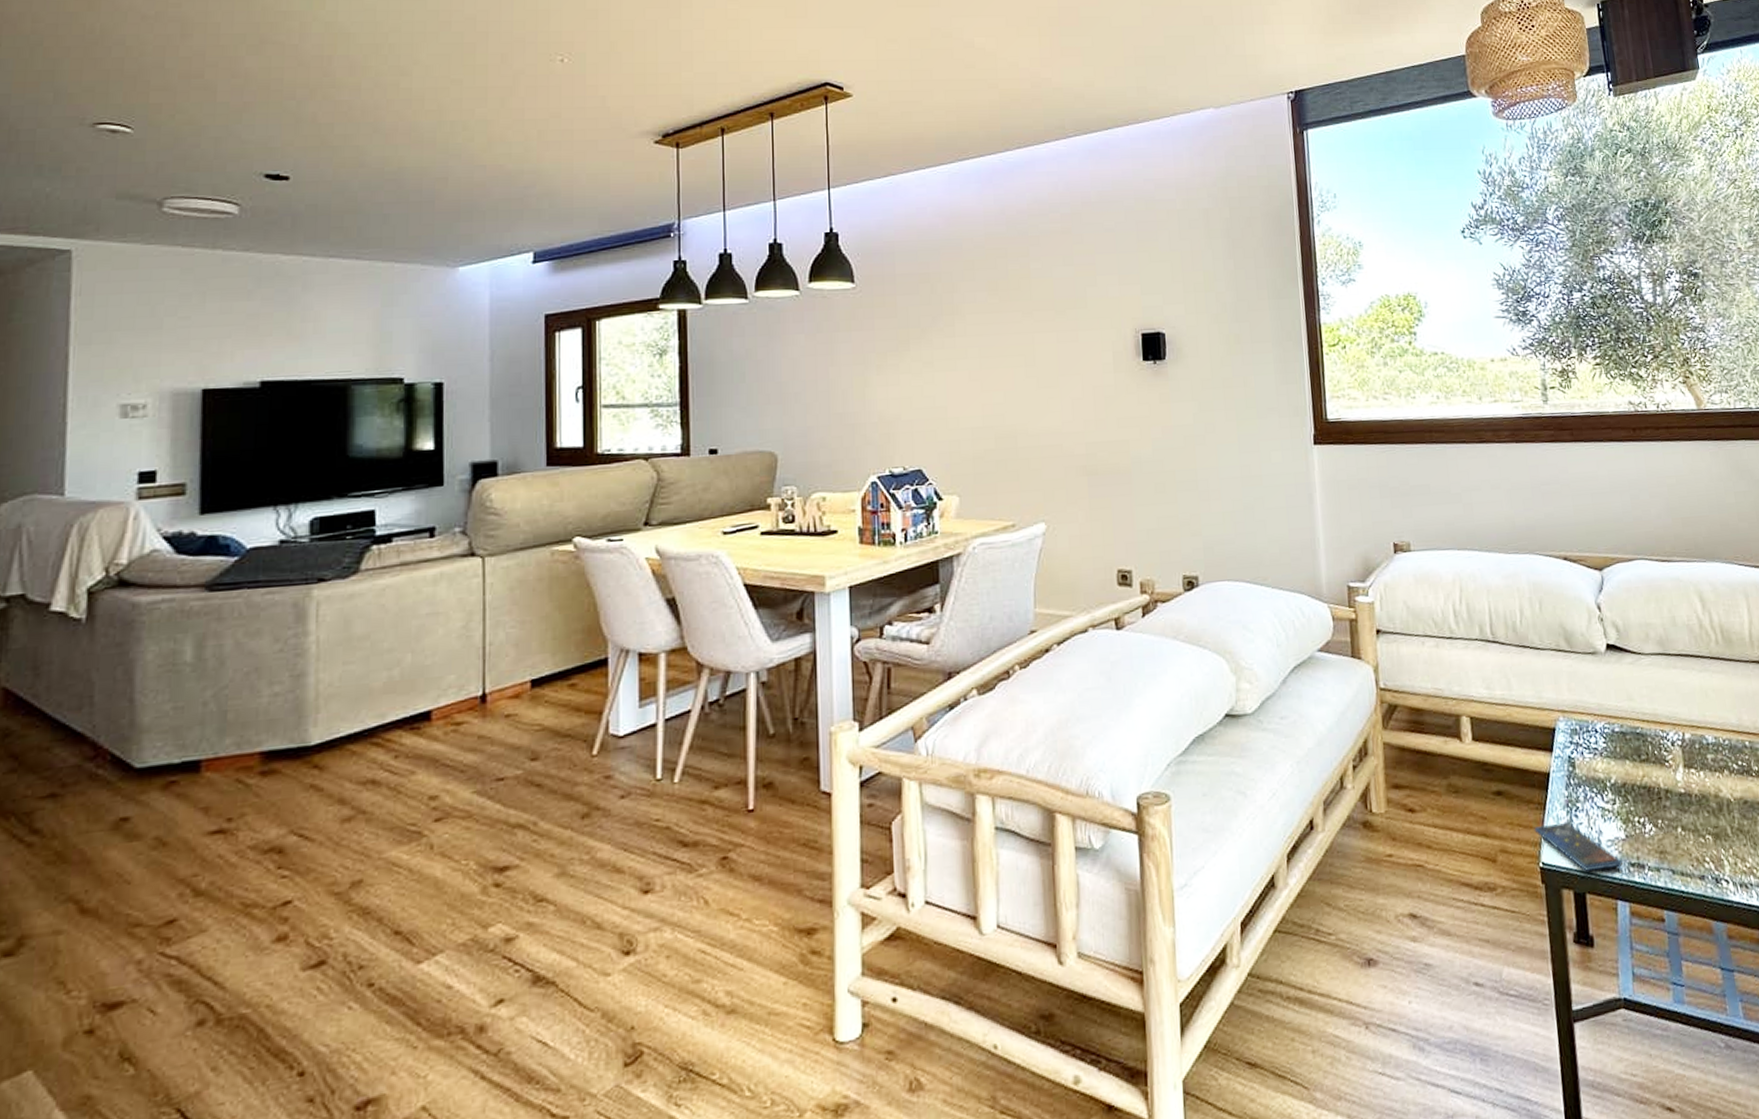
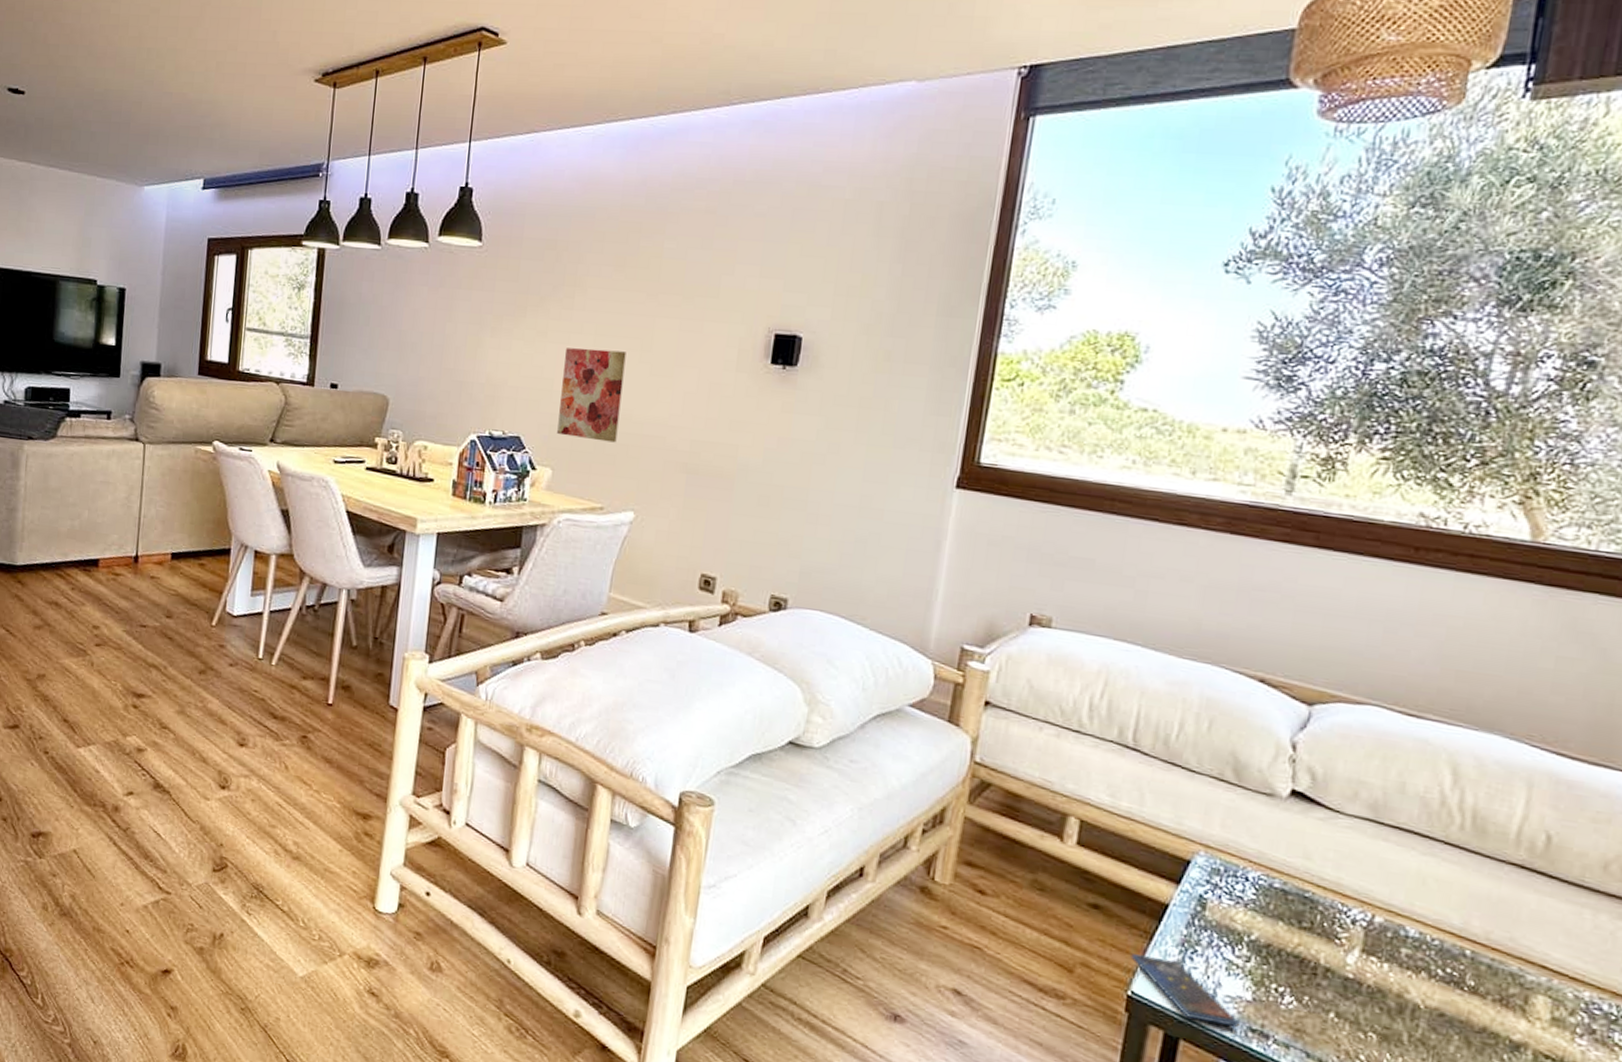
wall art: none [954,369,1017,461] -> present [557,348,626,443]

